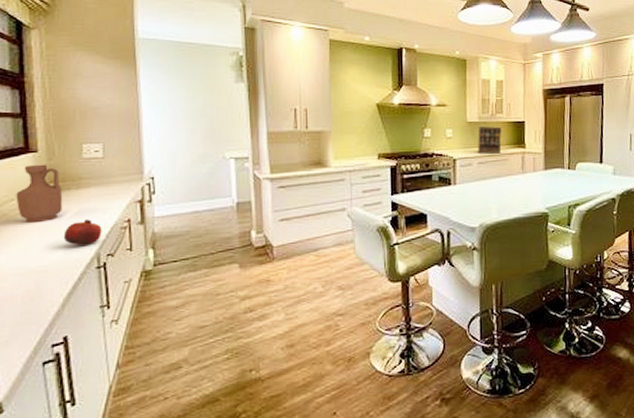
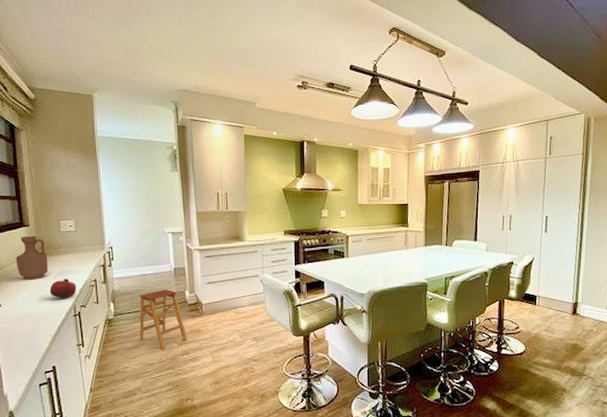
step ladder: none [188,229,253,307] -> present [139,289,188,349]
spice rack: present [478,126,502,154] -> none [367,208,388,232]

